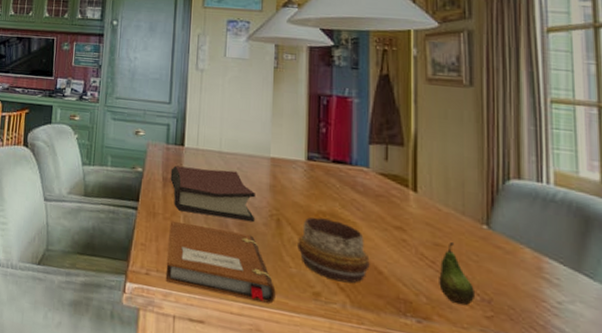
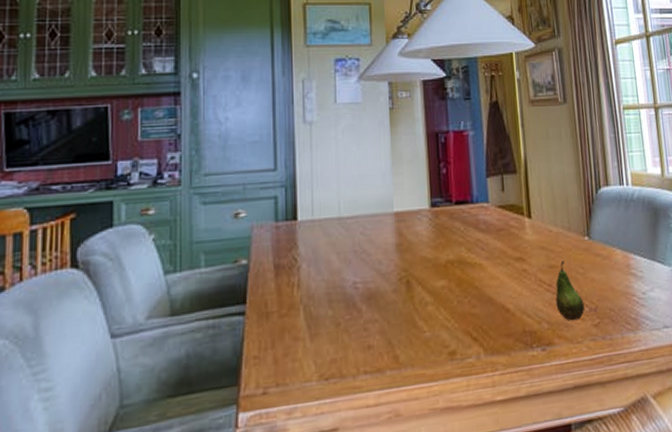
notebook: present [165,220,276,303] -> none [287,307,412,395]
hardback book: present [170,165,255,223] -> none [283,237,384,302]
decorative bowl: present [297,217,370,284] -> none [429,267,498,333]

